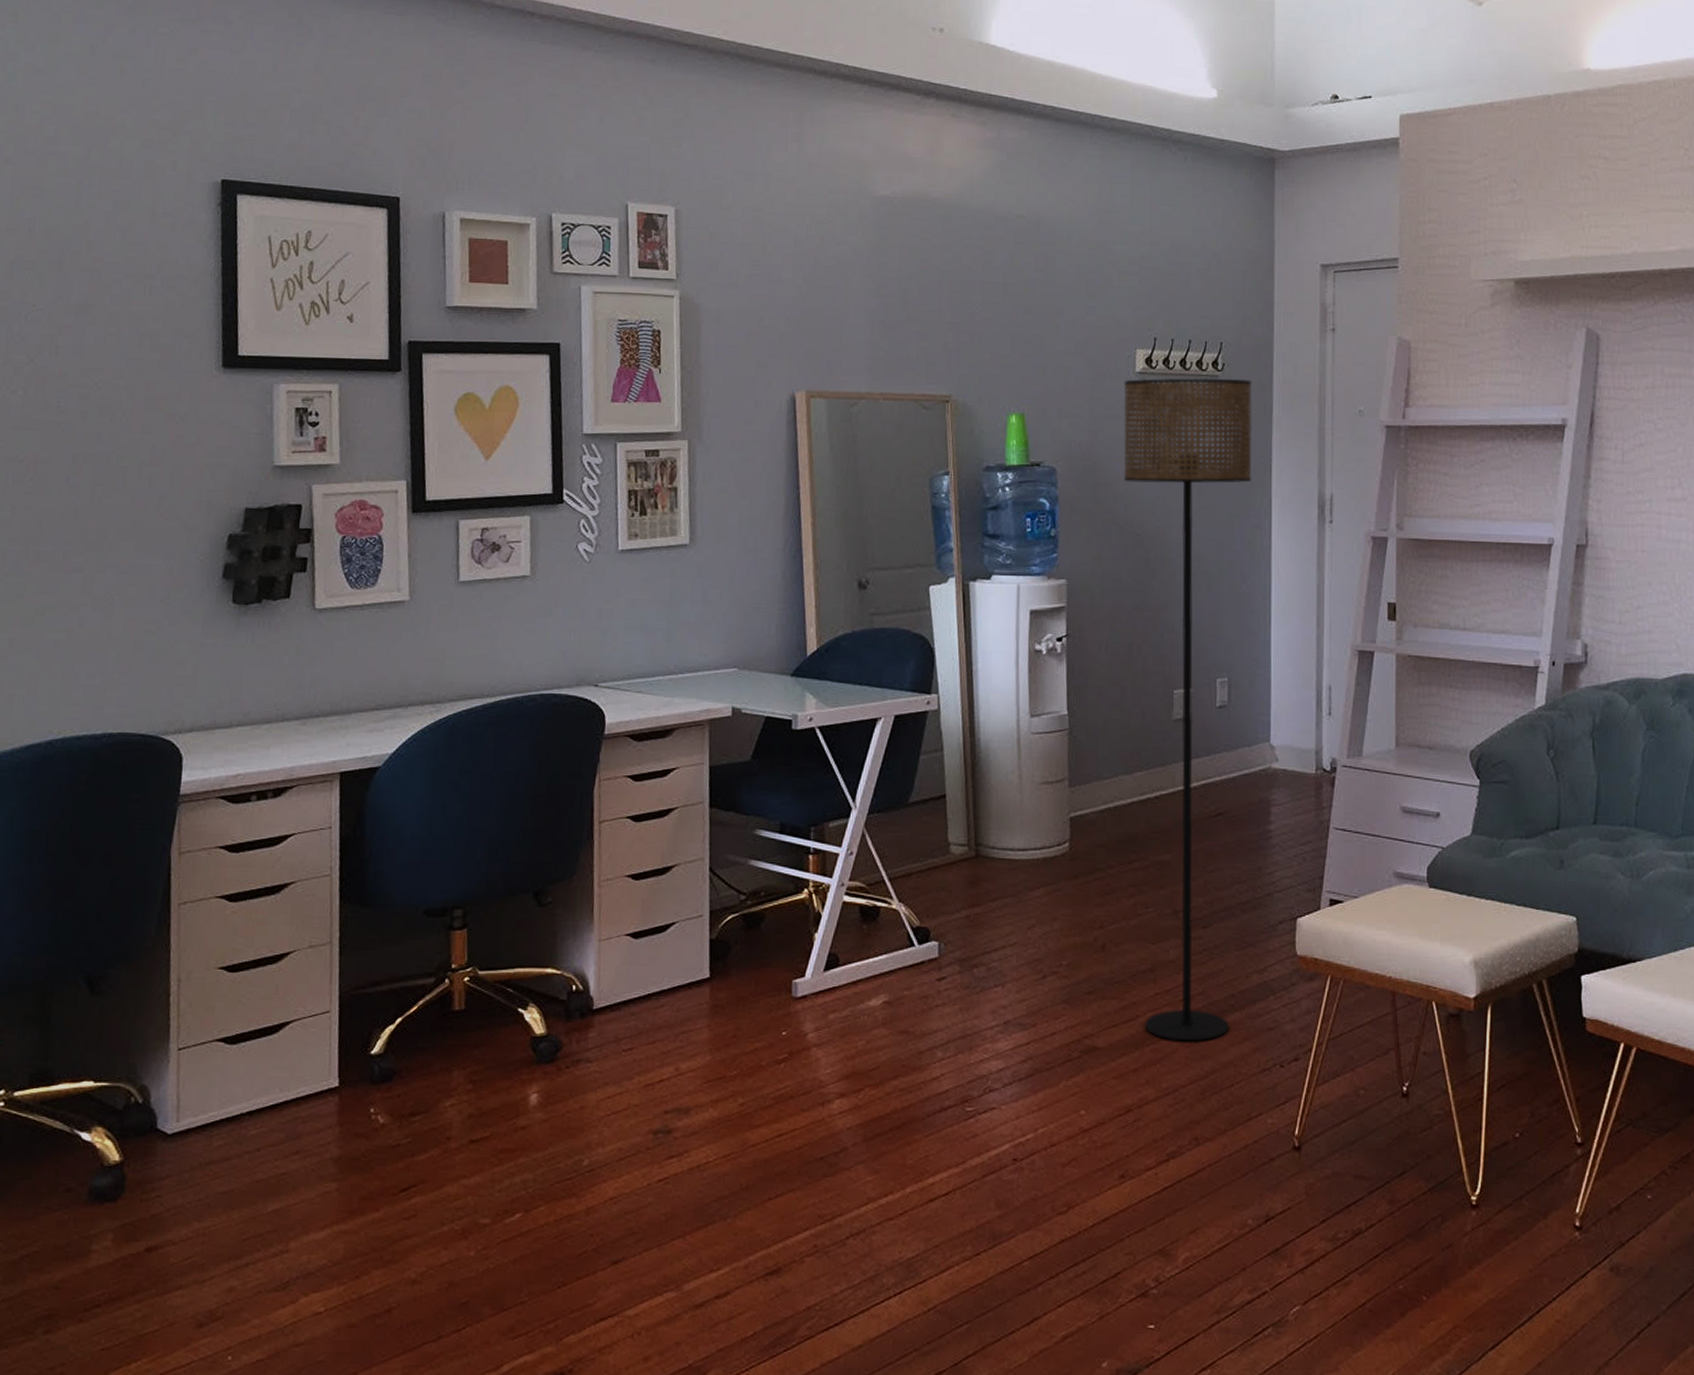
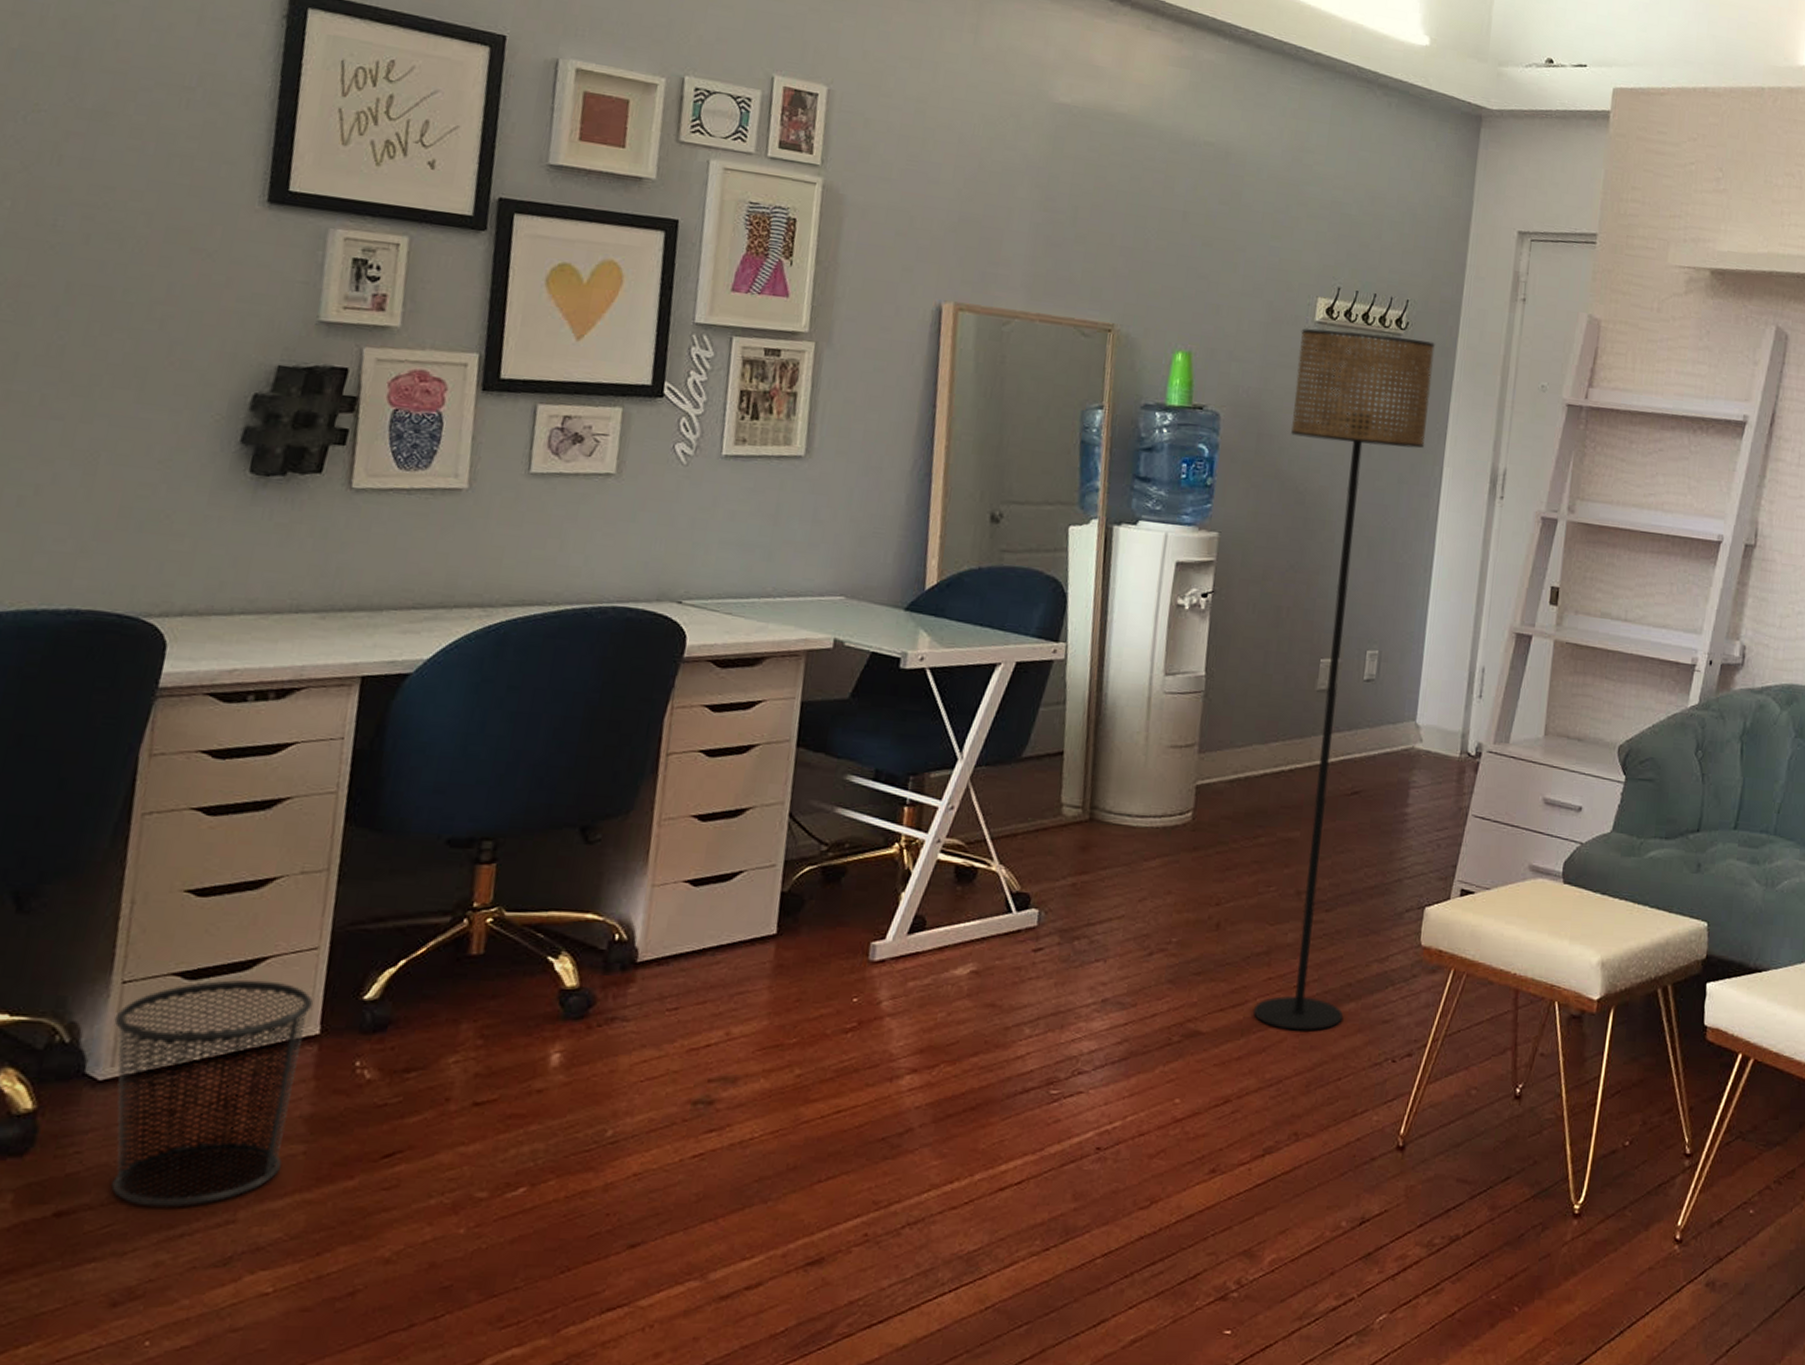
waste bin: none [175,1042,331,1241] -> present [111,979,314,1208]

